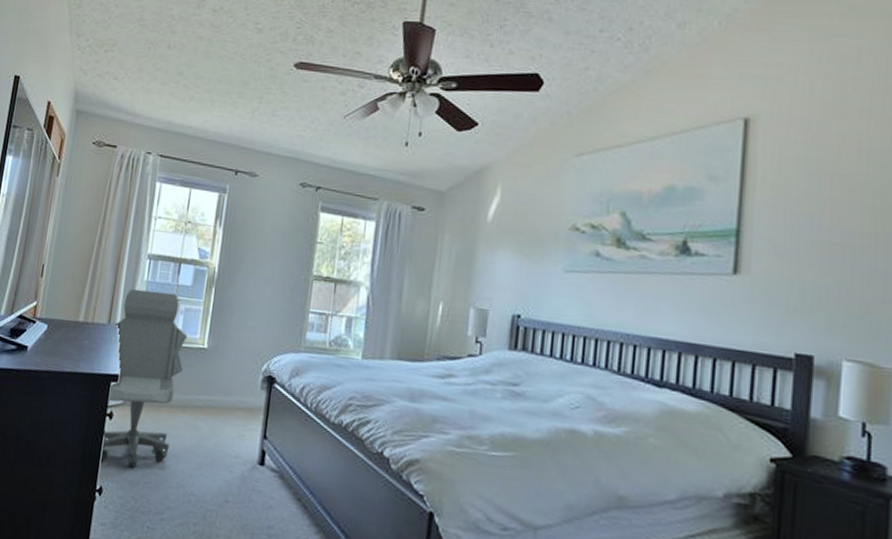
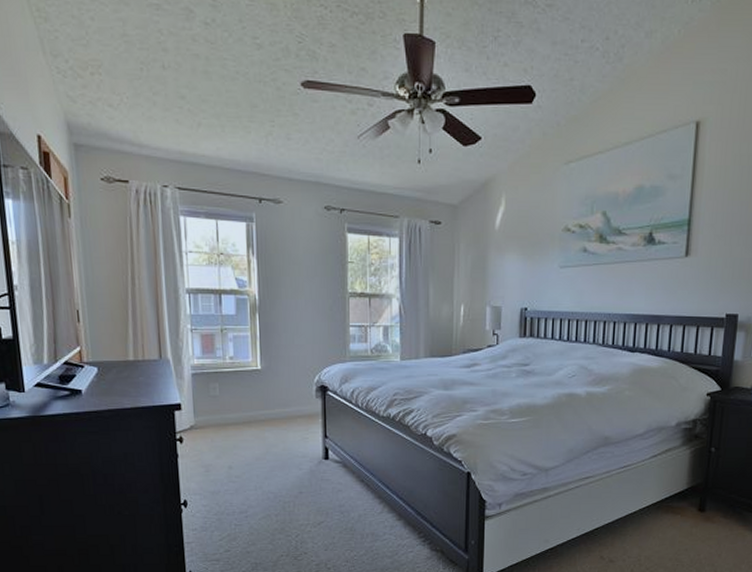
office chair: present [98,288,188,468] -> none [166,323,242,480]

